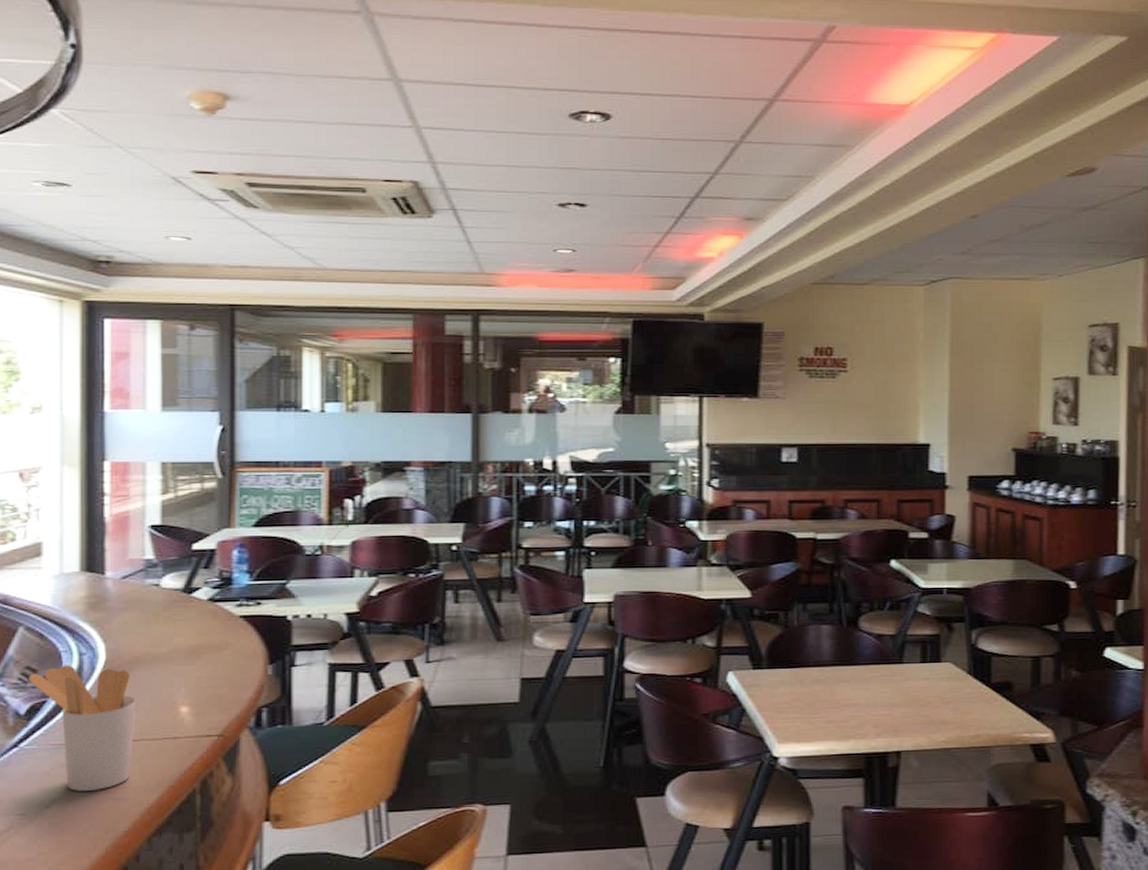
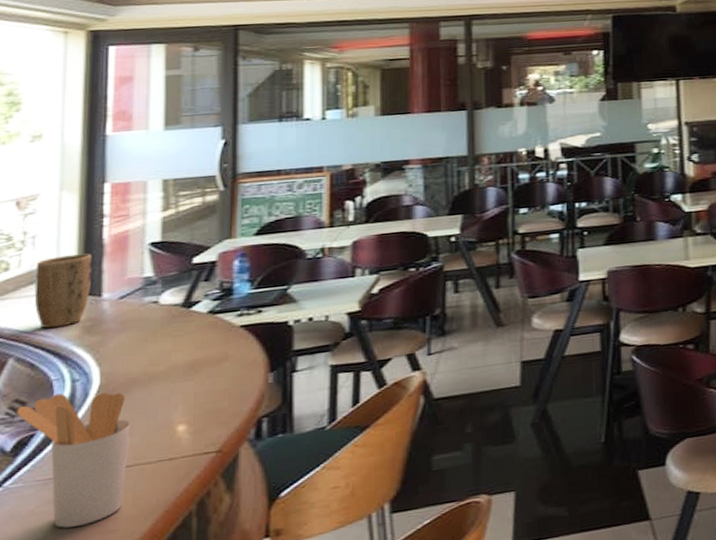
plant pot: none [40,531,95,602] -> present [34,253,93,329]

